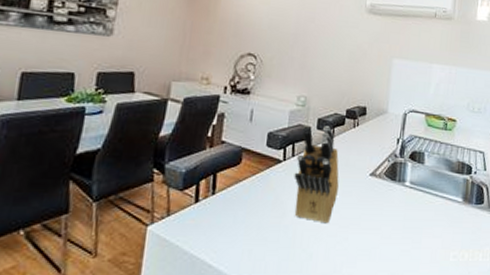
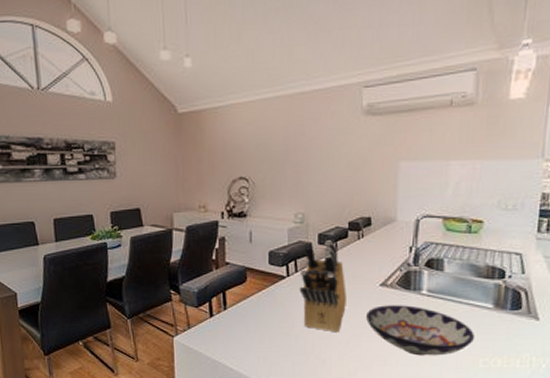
bowl: none [355,195,448,249] -> present [366,305,476,356]

